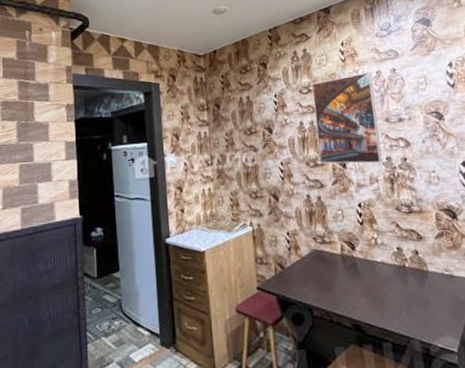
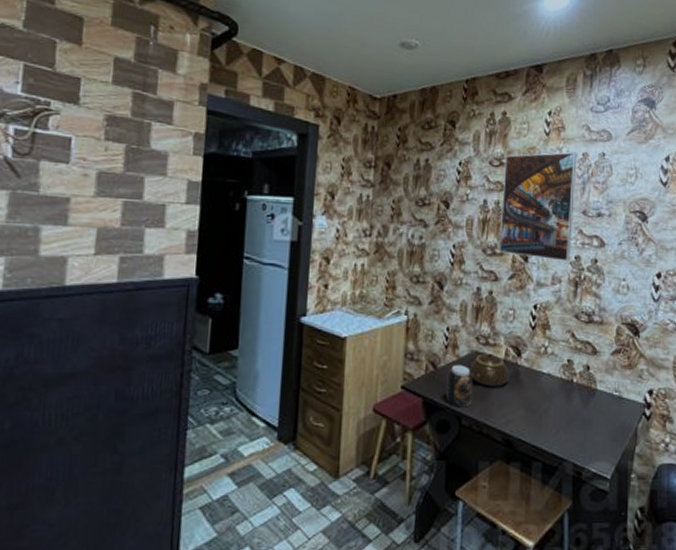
jar: none [294,263,319,301] -> present [446,364,474,408]
teapot: none [312,250,349,279] -> present [469,353,510,387]

